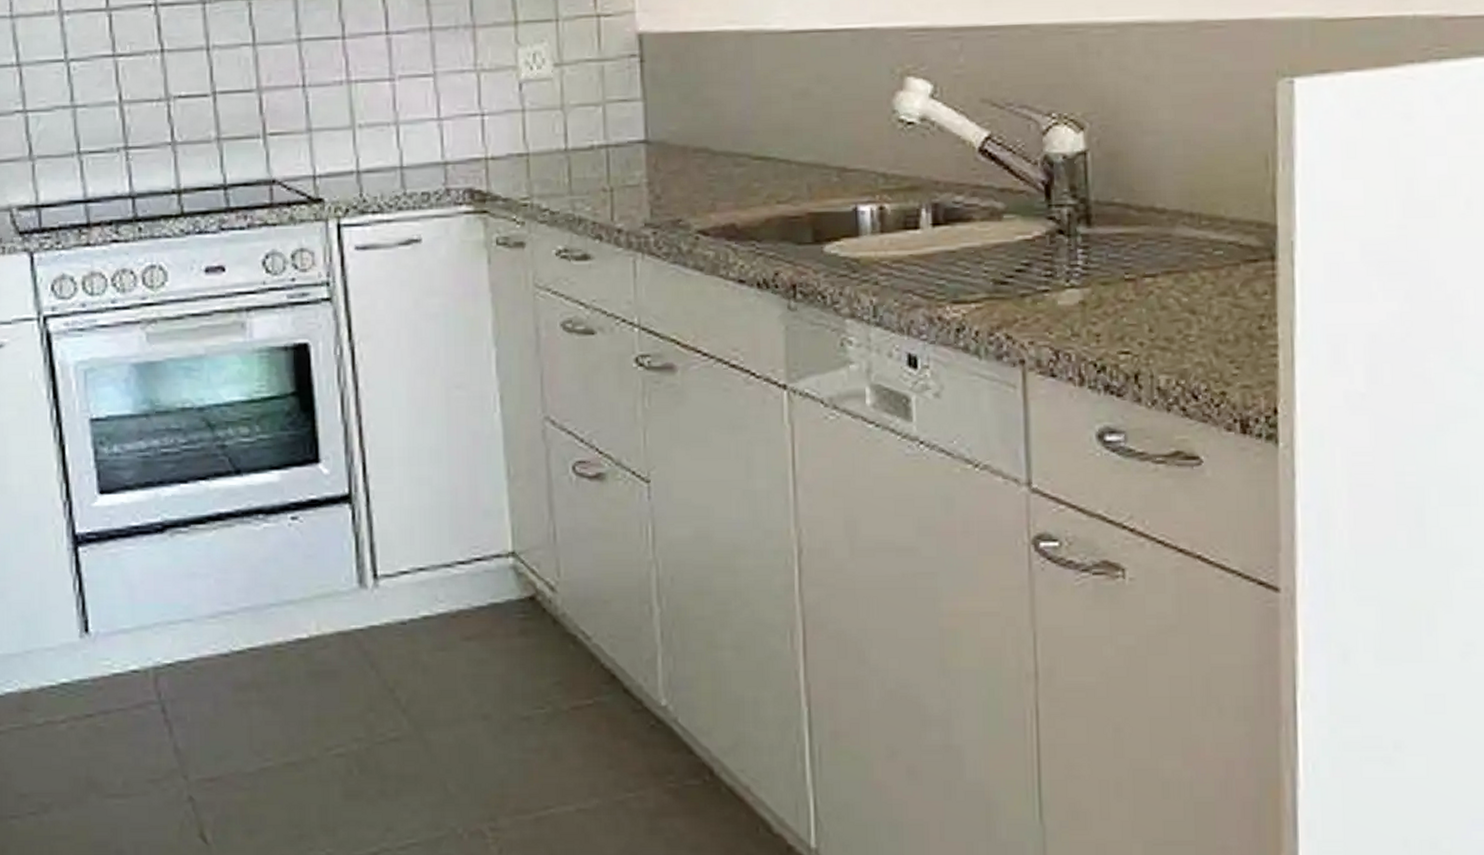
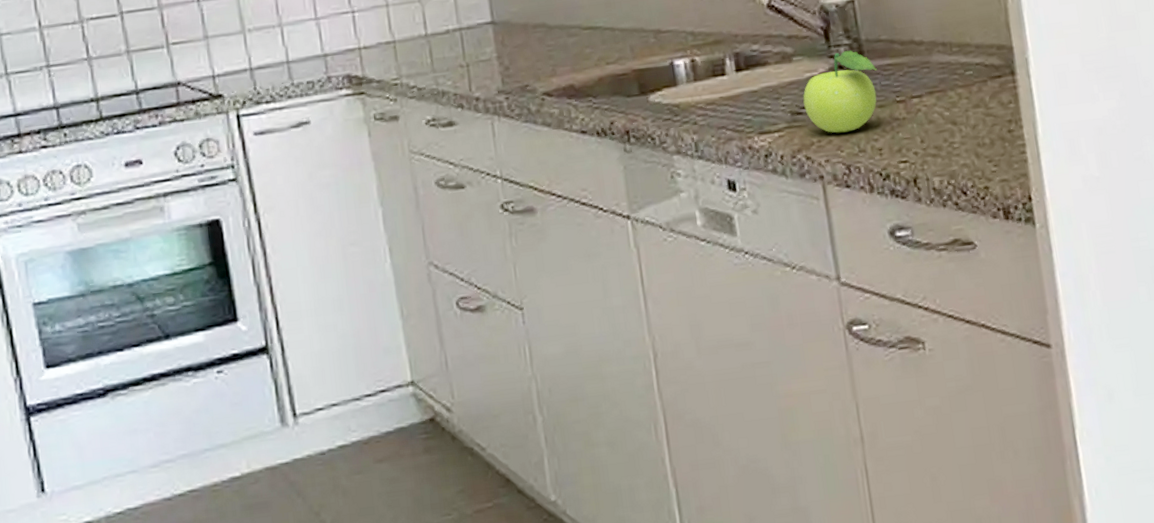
fruit: none [1010,213,1105,311] -> present [803,50,877,133]

